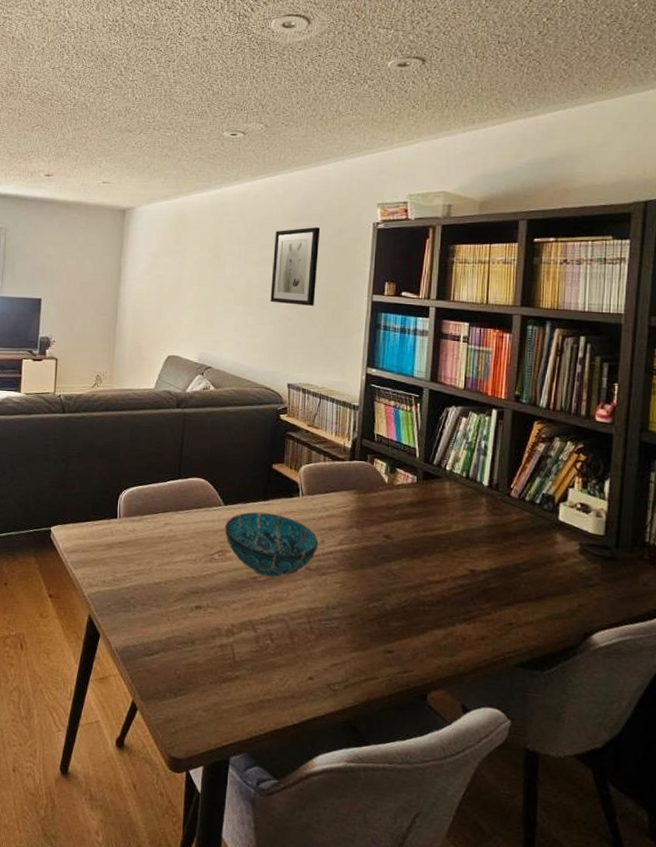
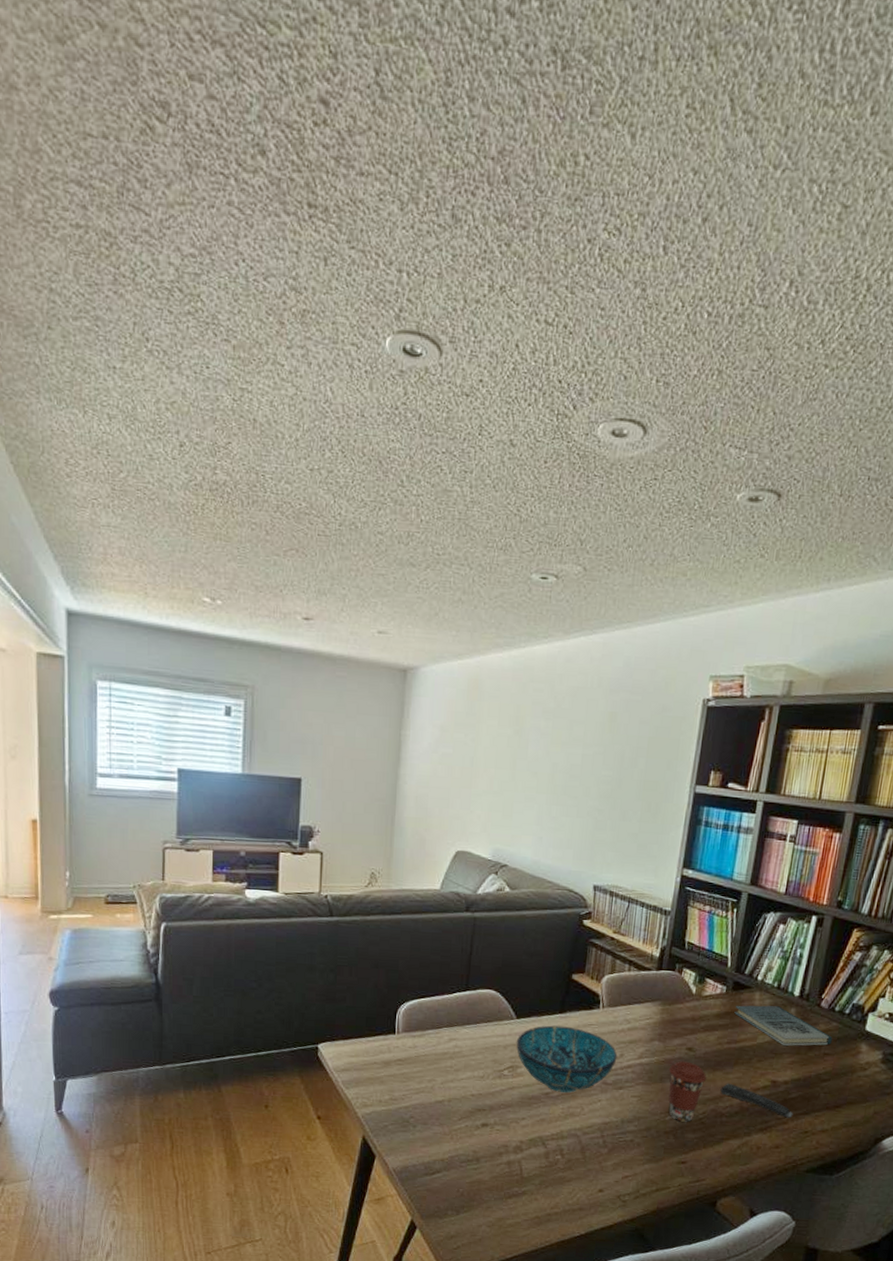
wall art: present [270,227,321,306] -> none [579,701,642,796]
coffee cup: none [368,548,406,610] -> present [668,1061,707,1122]
remote control: none [420,571,496,609] -> present [720,1083,793,1118]
book: none [427,494,526,535] -> present [734,1005,832,1046]

